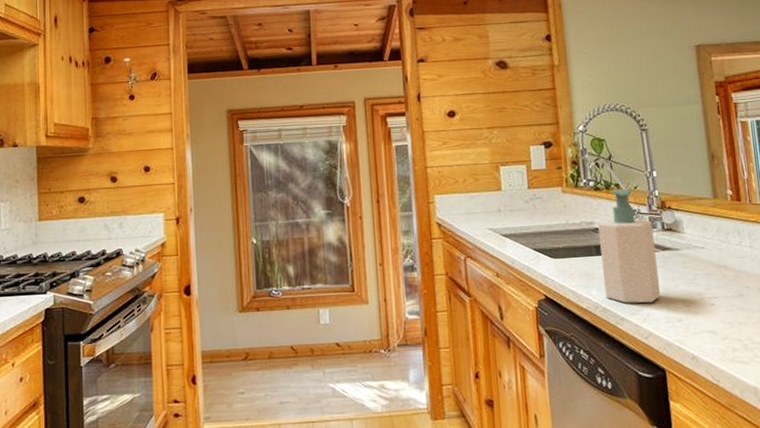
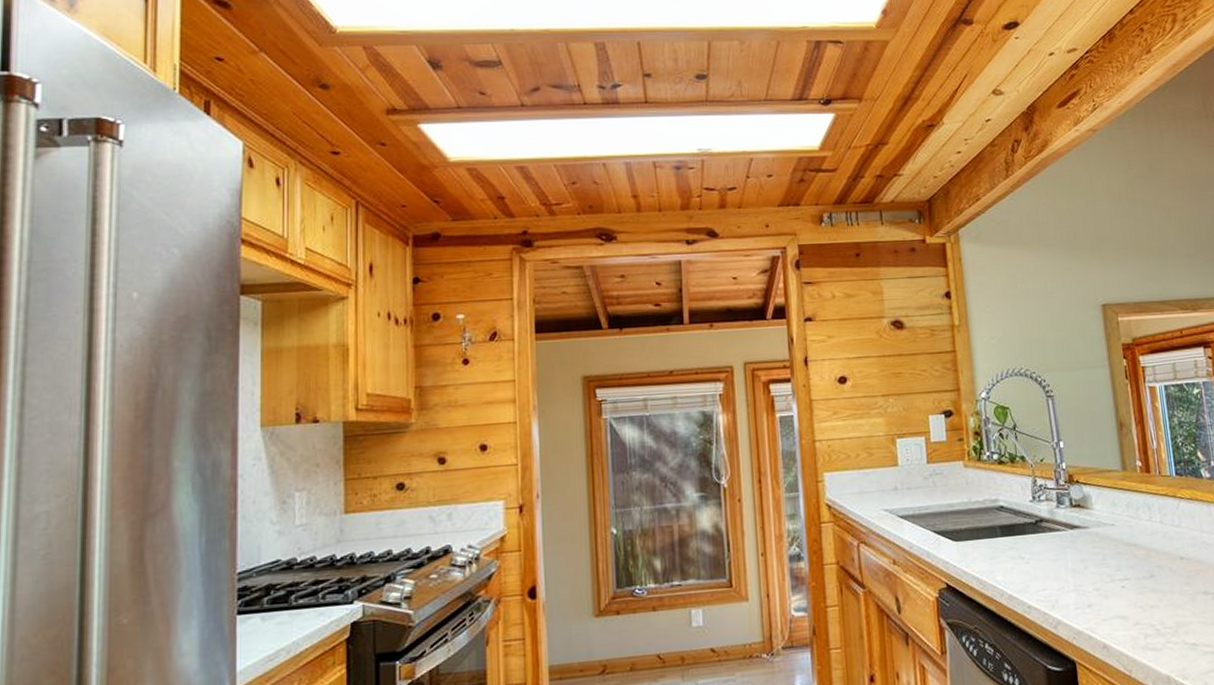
soap bottle: present [597,189,660,304] -> none [1002,461,1069,590]

